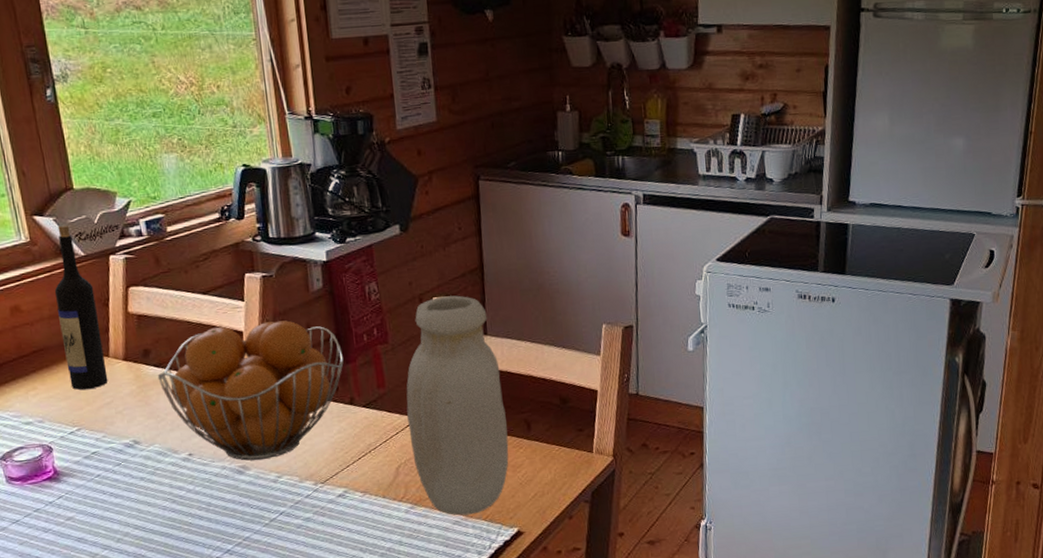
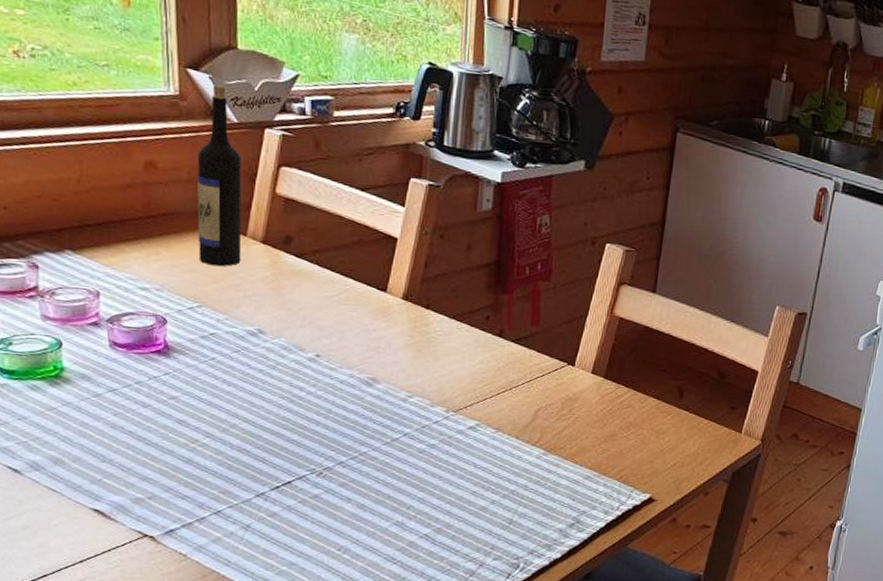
fruit basket: present [157,320,344,461] -> none [296,227,501,376]
jar: present [406,295,509,516] -> none [555,244,663,473]

